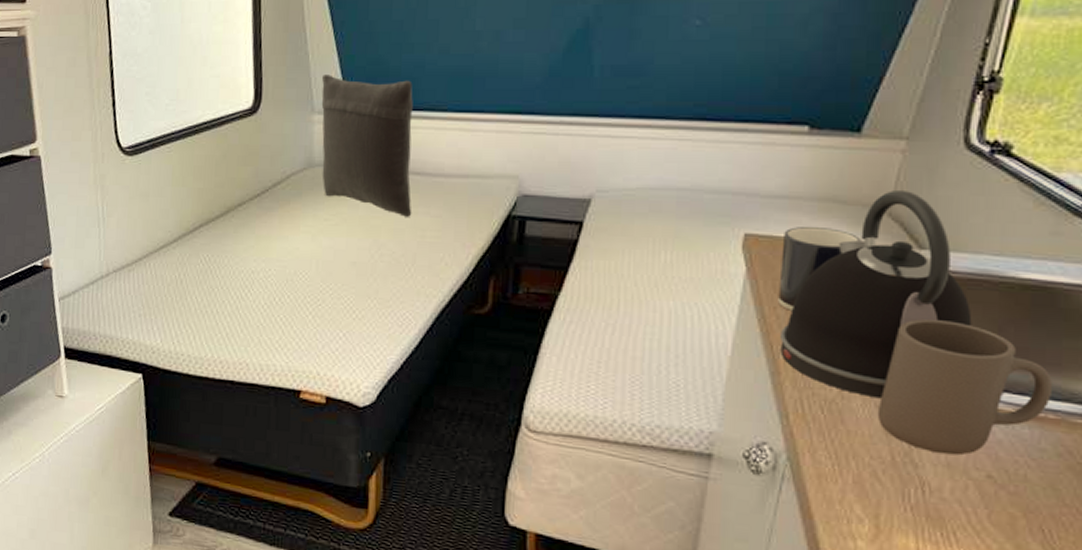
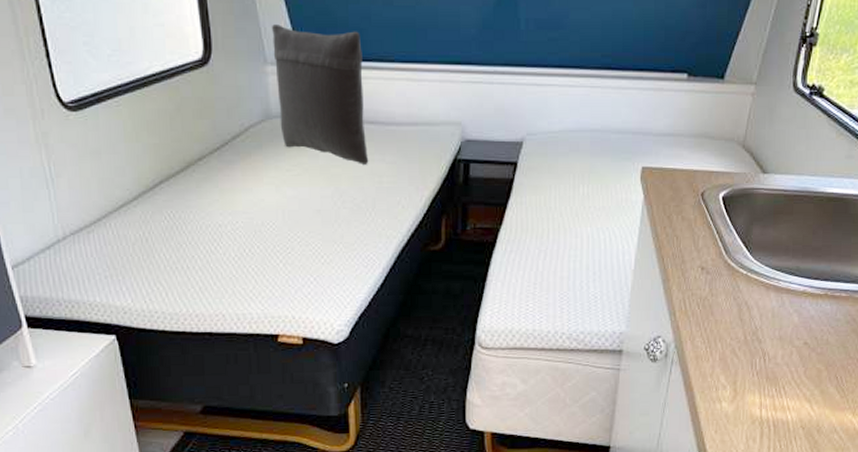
mug: present [778,226,861,311] -> none [667,158,724,229]
kettle: present [780,189,972,399] -> none [669,126,797,293]
cup: present [877,319,1053,456] -> none [735,229,845,331]

